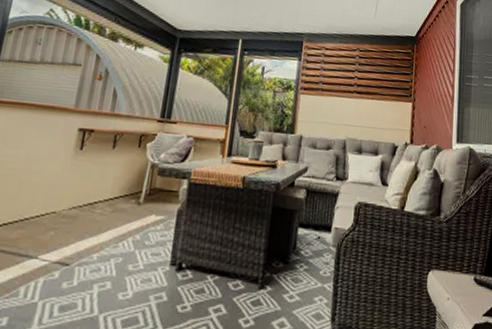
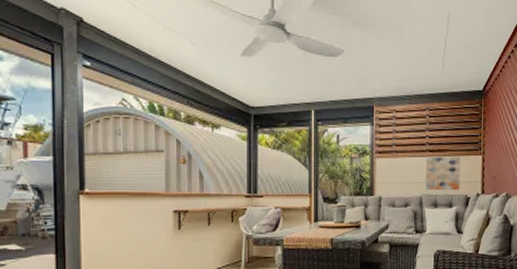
wall art: none [350,98,390,138] -> present [426,156,461,191]

